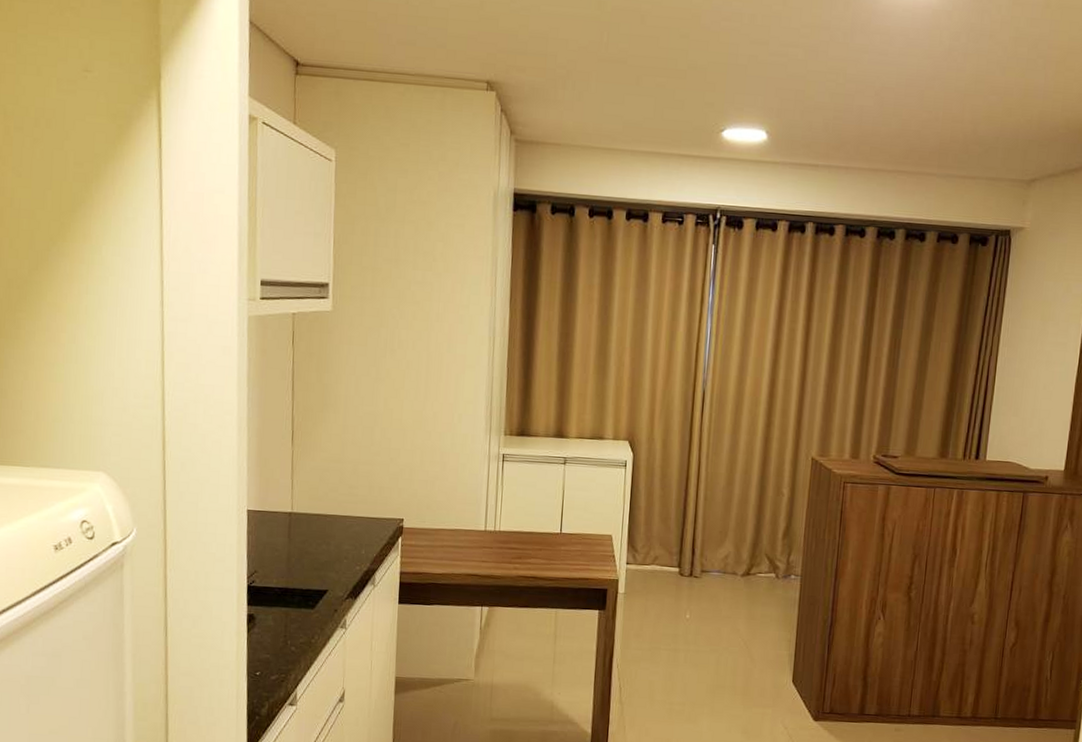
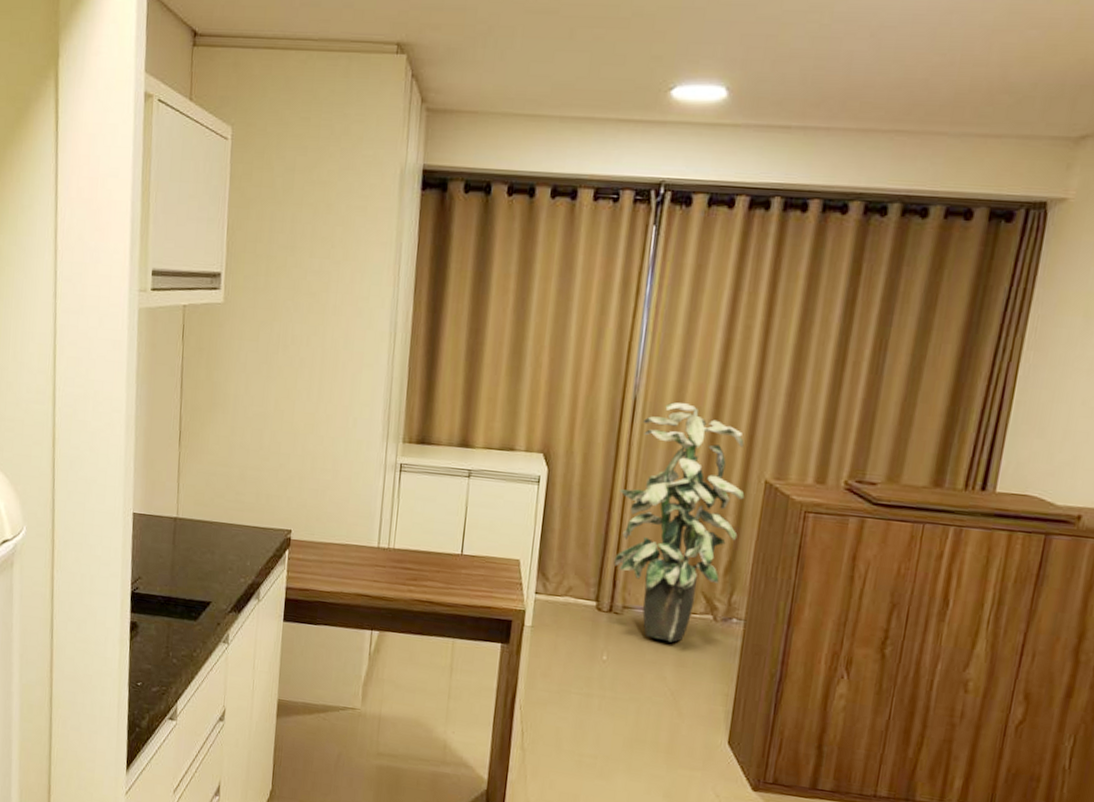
indoor plant: none [692,394,796,599] -> present [614,402,745,643]

